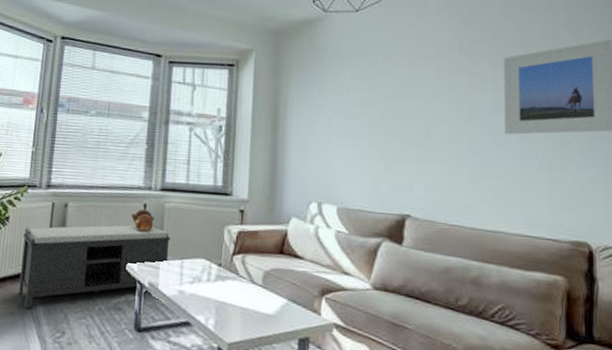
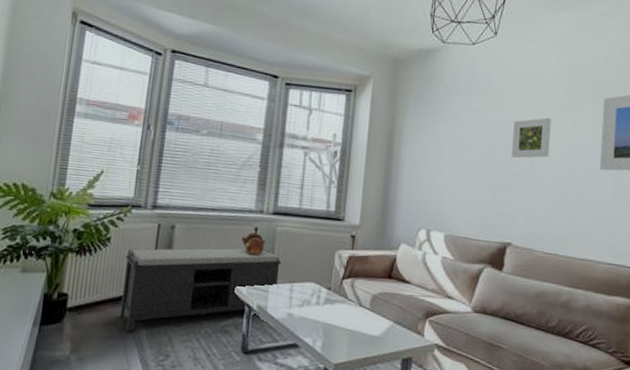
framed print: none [404,81,446,125] -> present [511,117,551,158]

